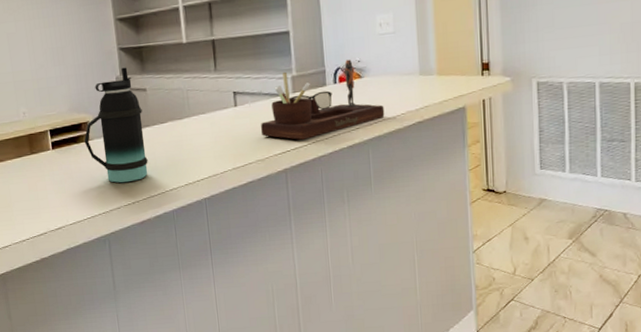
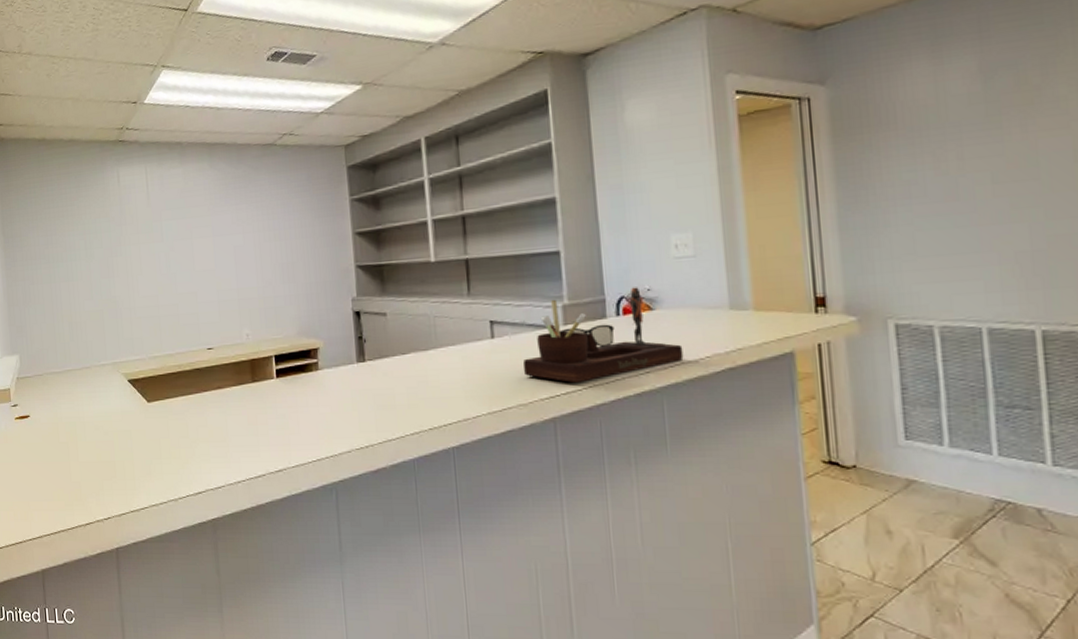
bottle: present [84,67,148,183] -> none [312,287,386,422]

